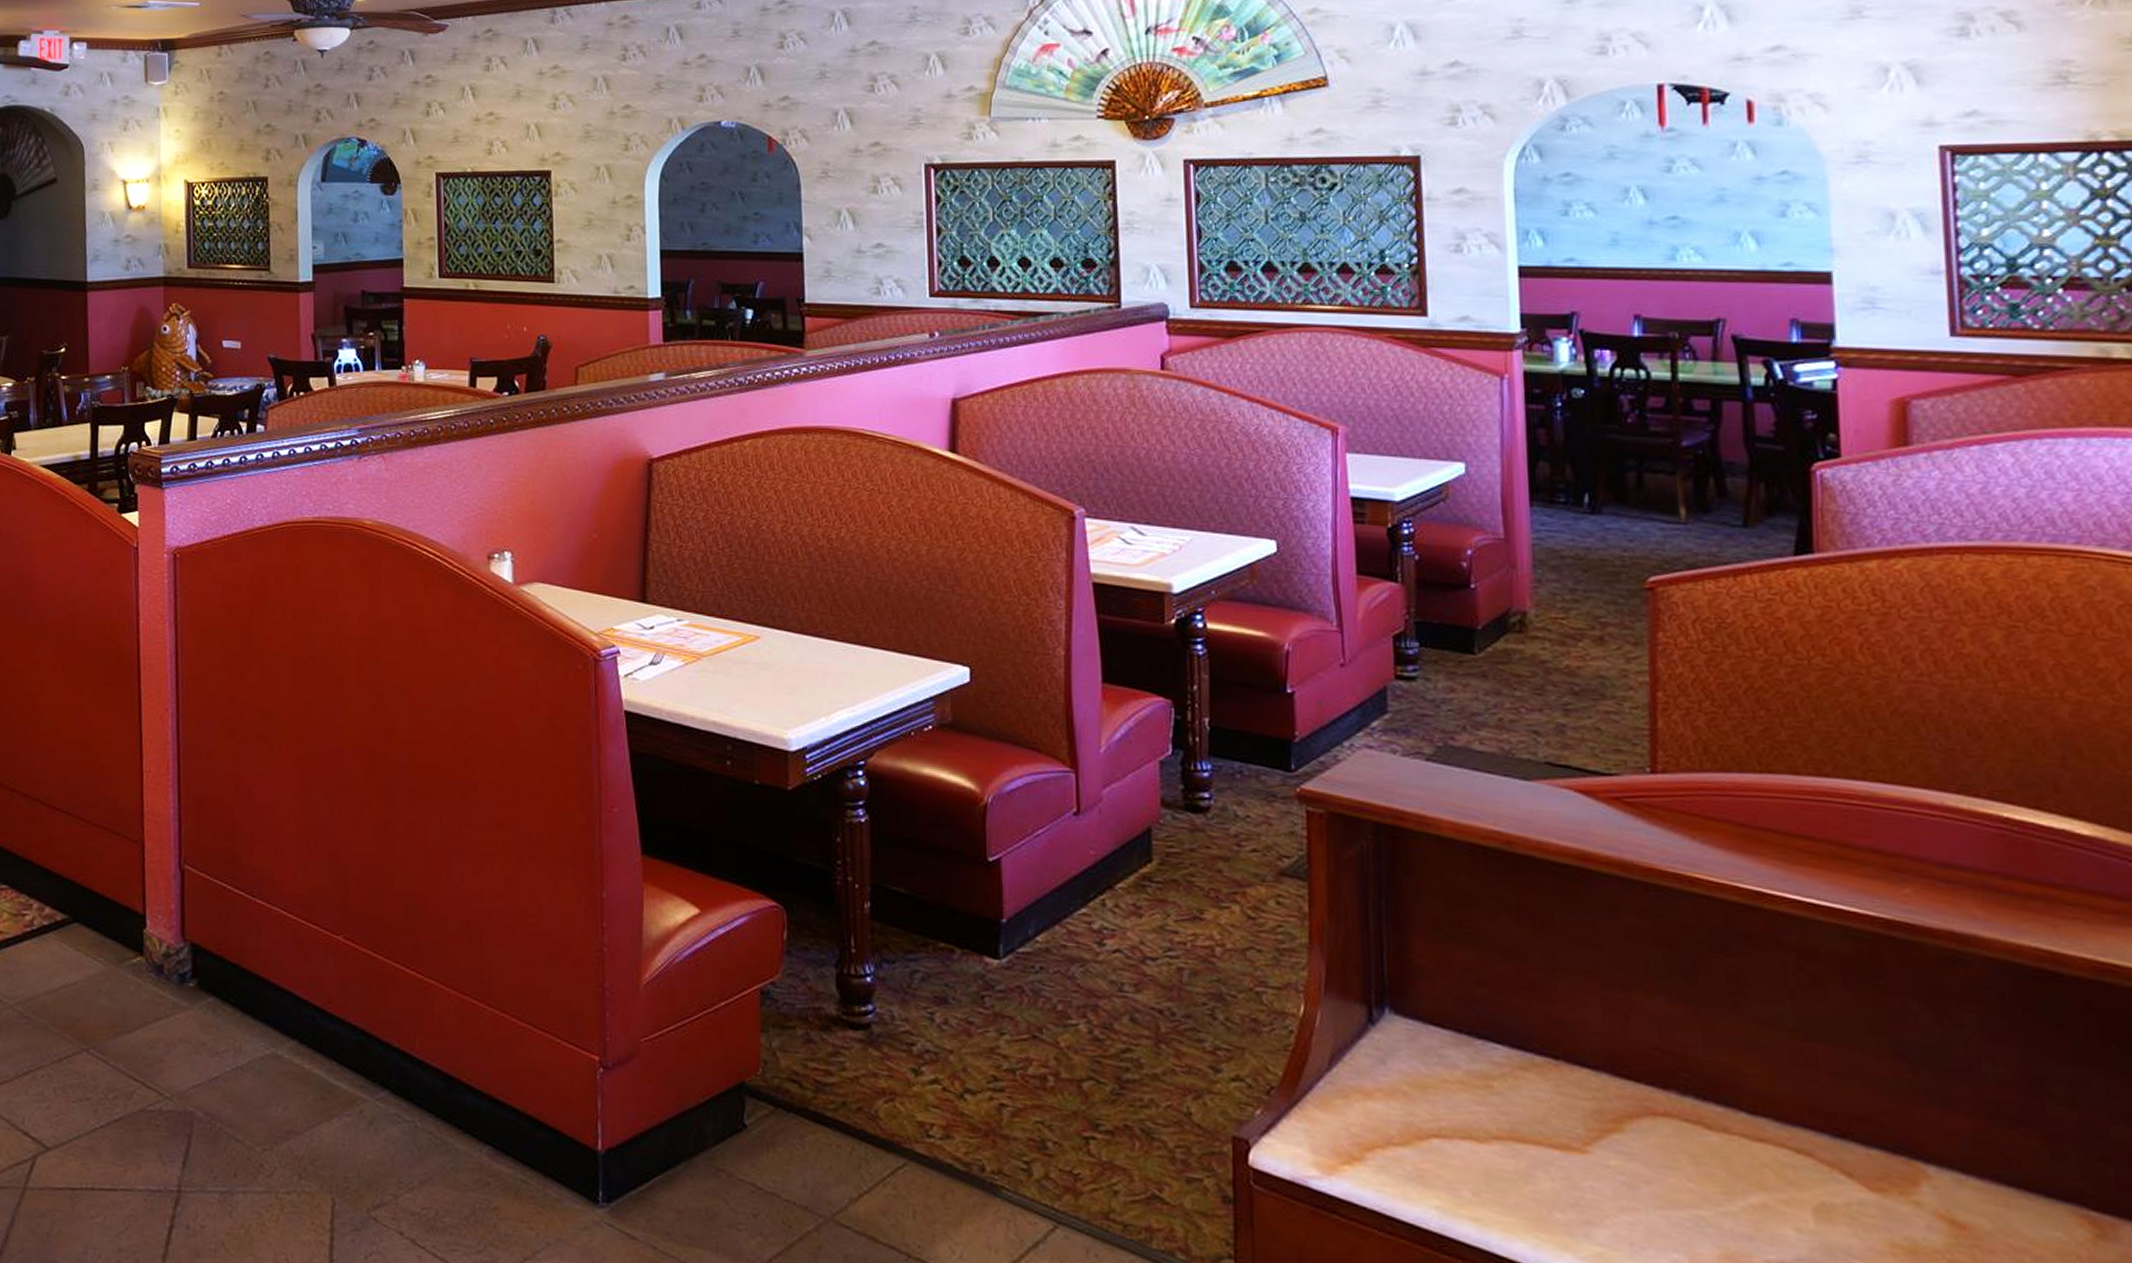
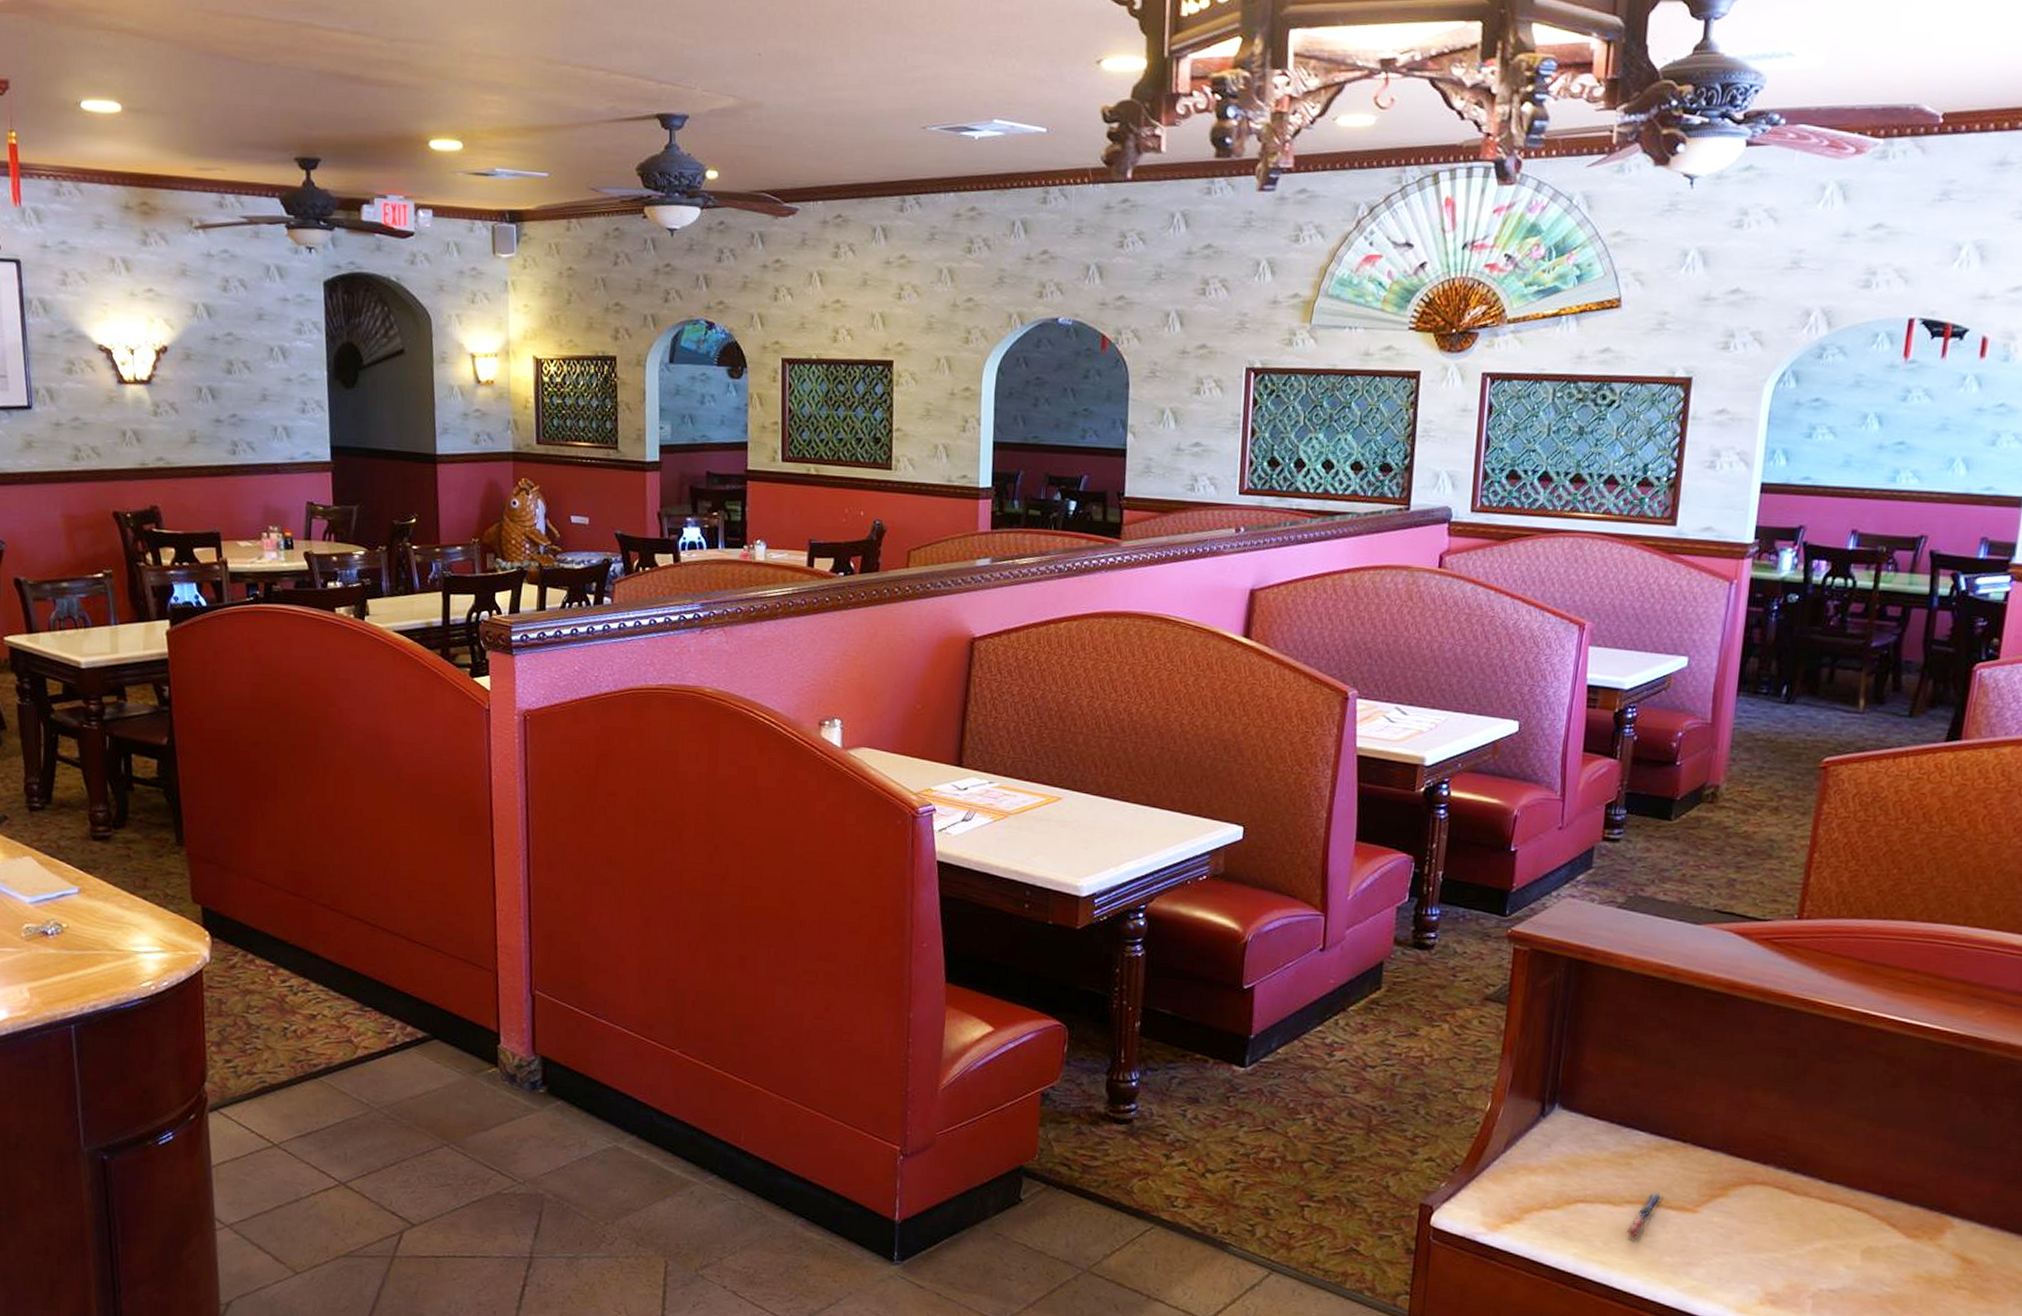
pen: none [1499,1125,1538,1186] -> present [1626,1192,1662,1238]

